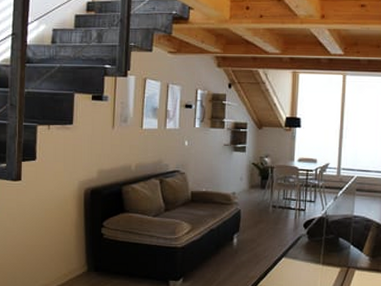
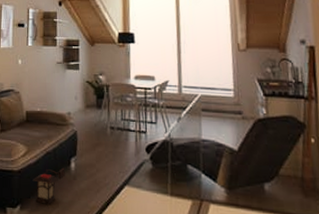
lantern: none [197,243,228,276] -> present [34,167,65,204]

